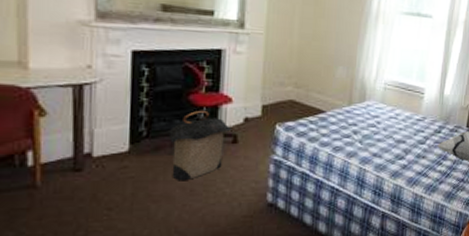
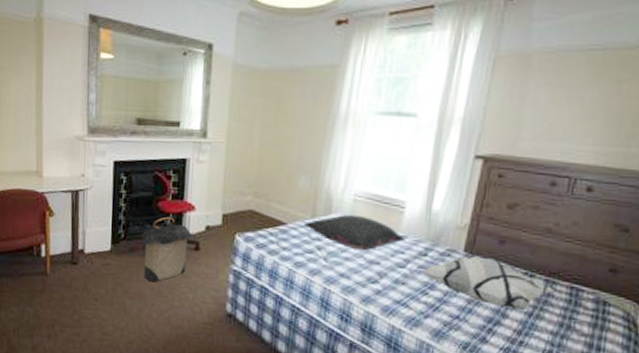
pillow: none [341,101,424,132] -> present [303,214,405,251]

